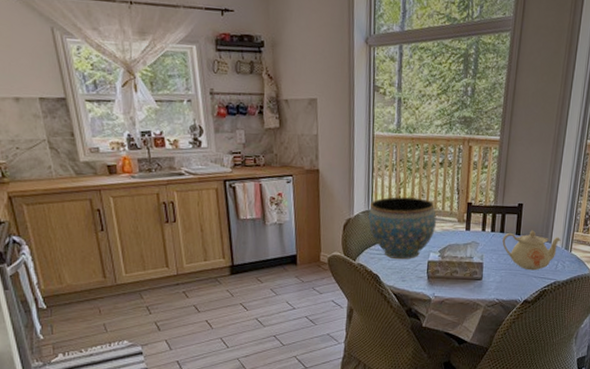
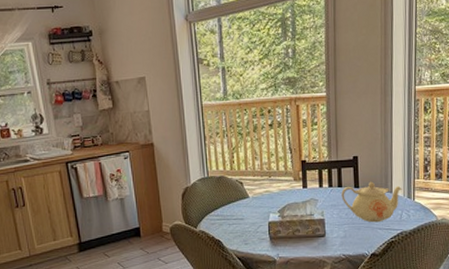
ceramic bowl: present [368,196,436,260] -> none [205,161,272,224]

